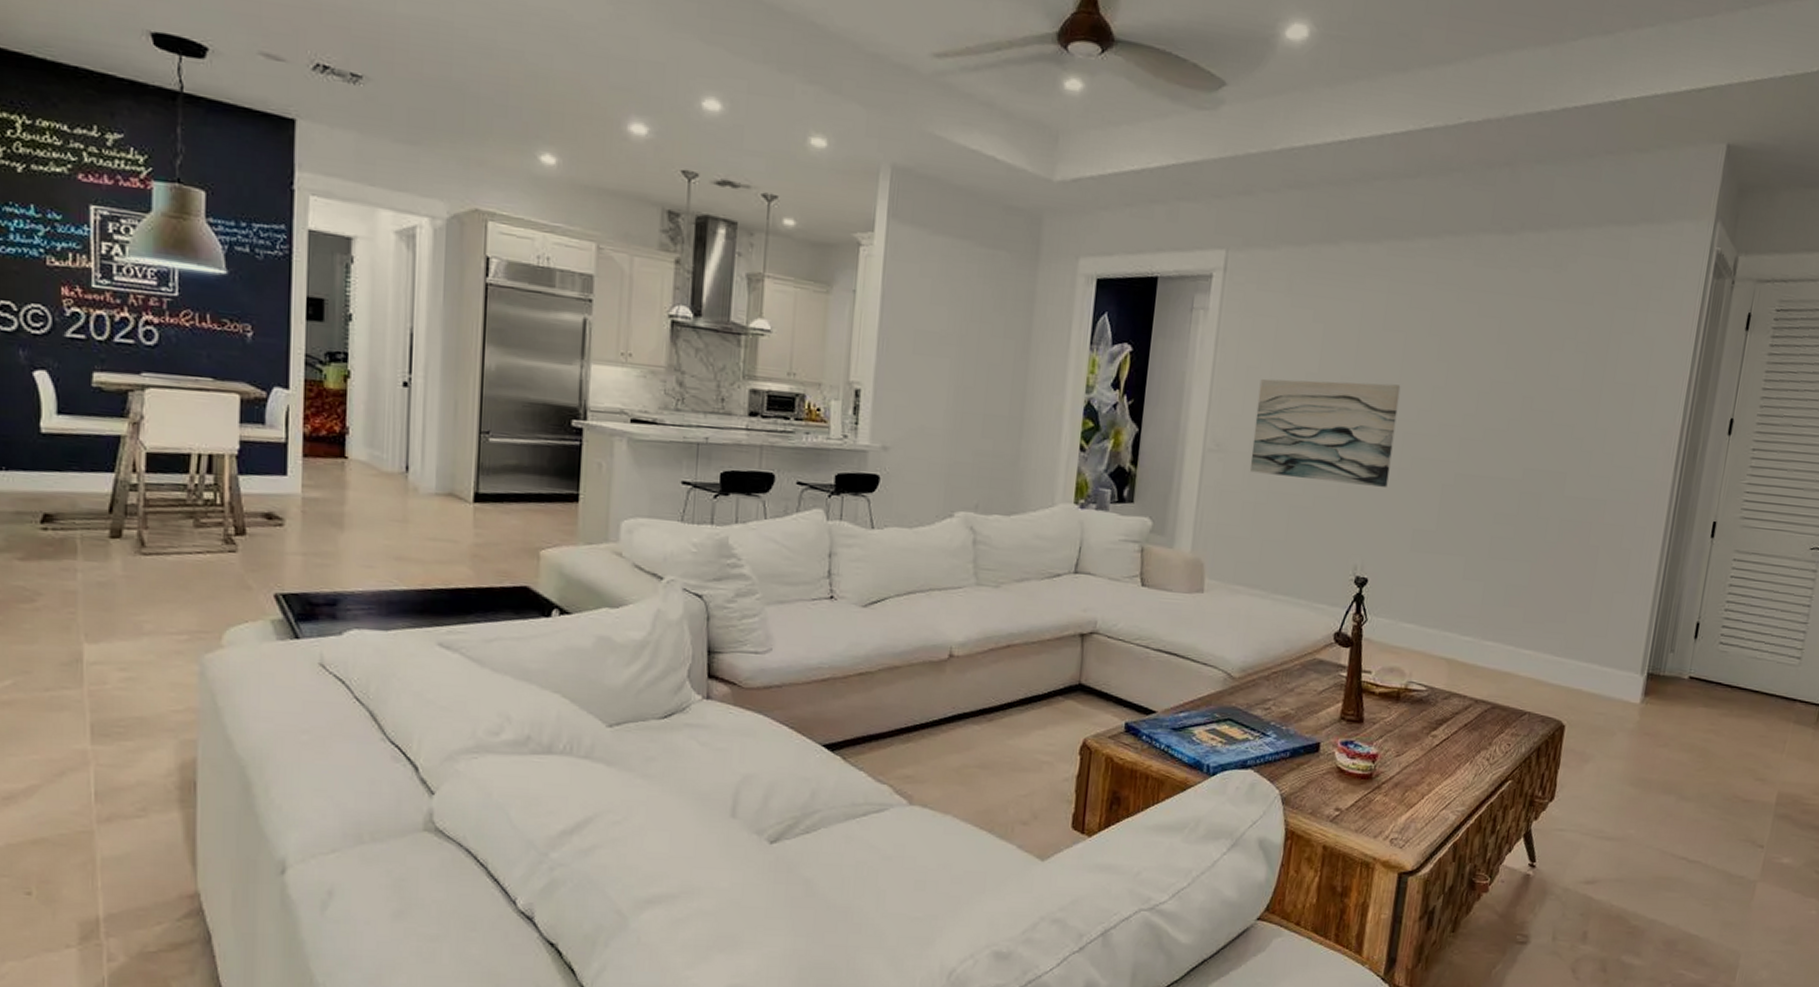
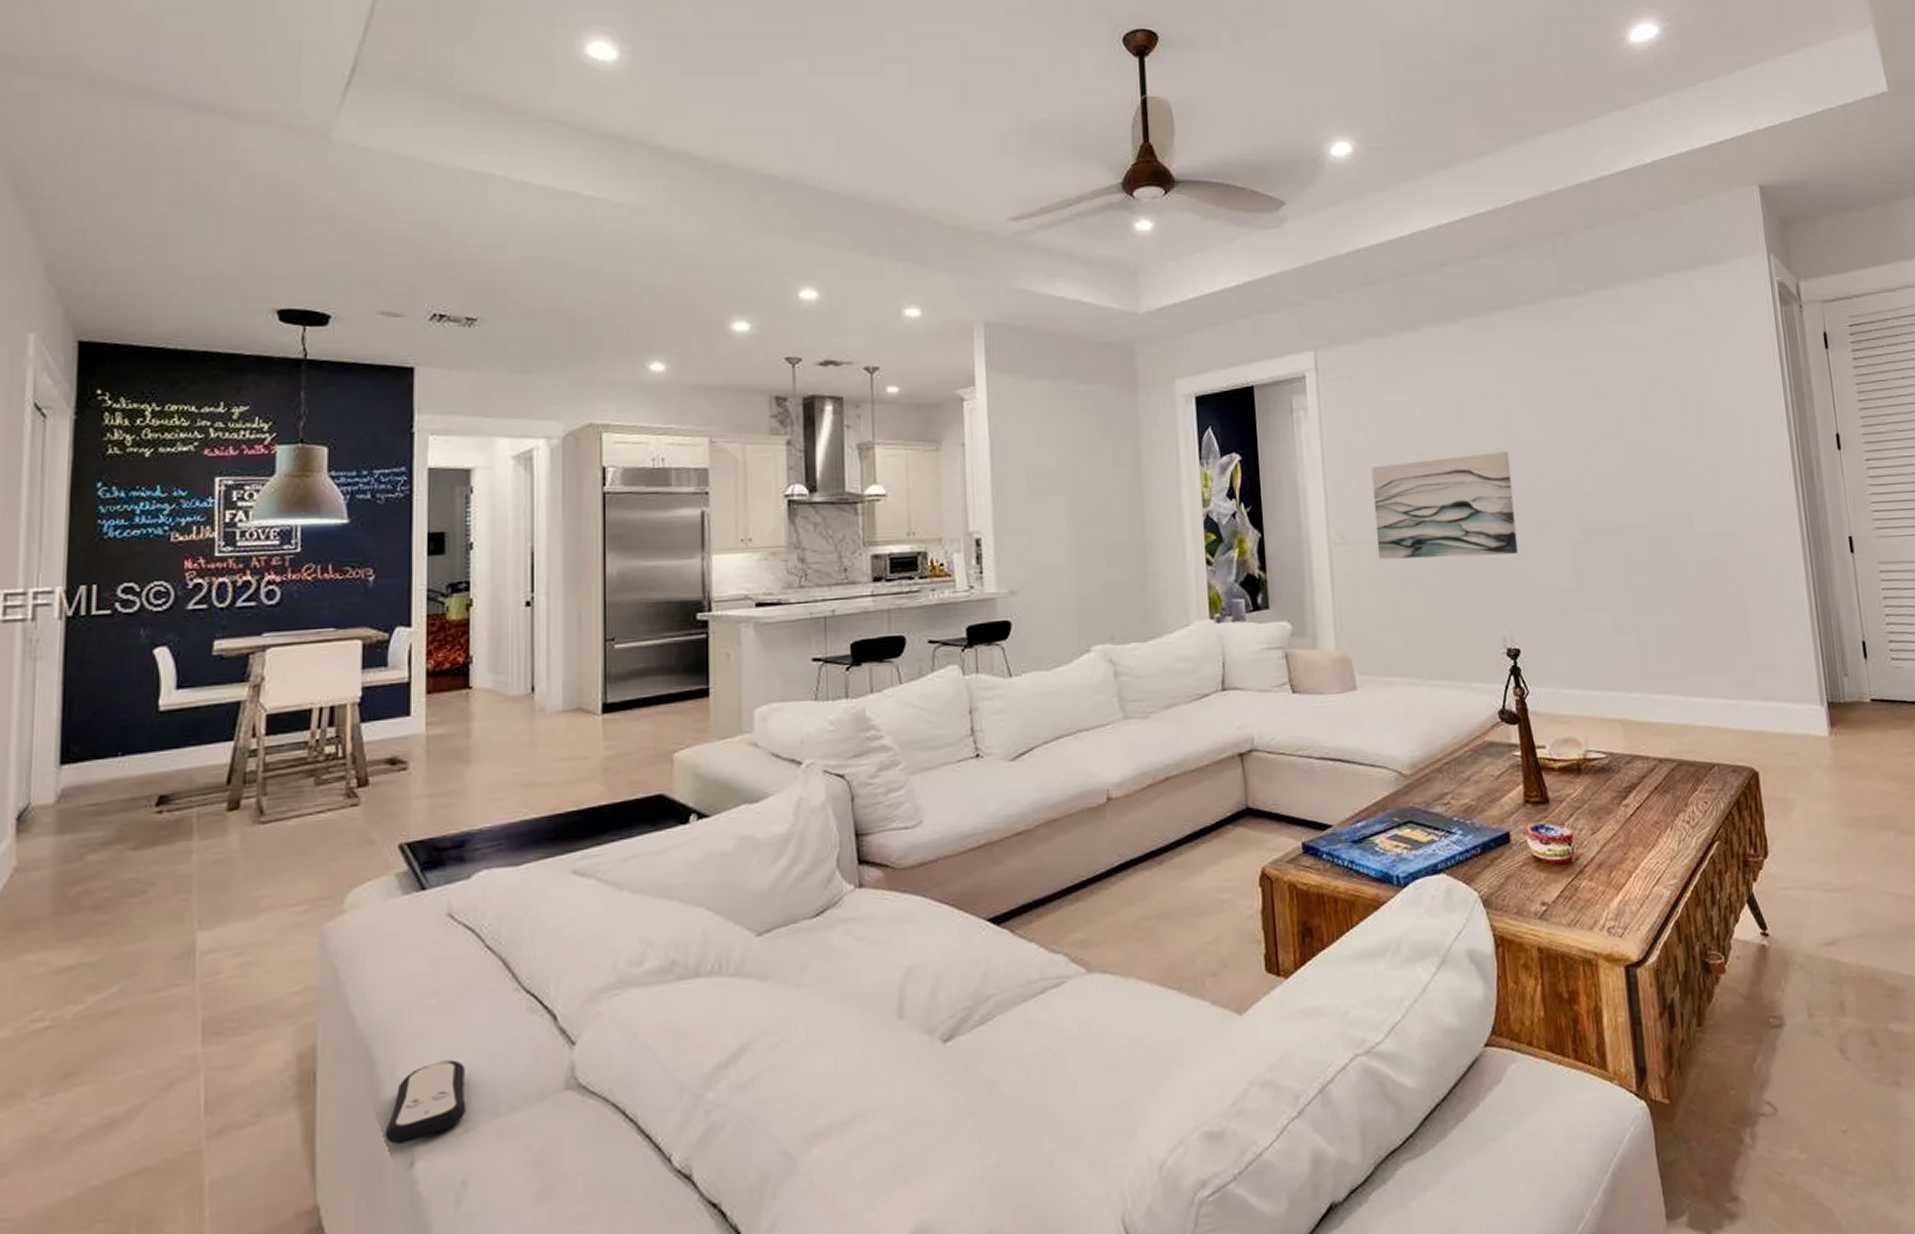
remote control: none [259,790,333,854] -> present [384,1059,466,1145]

